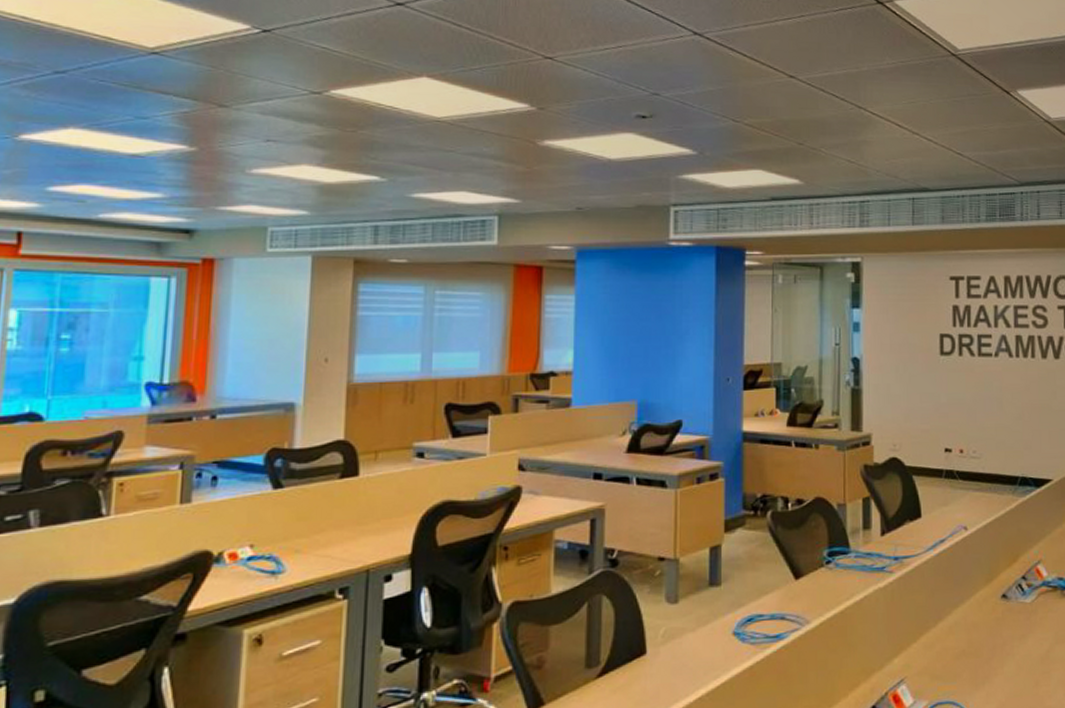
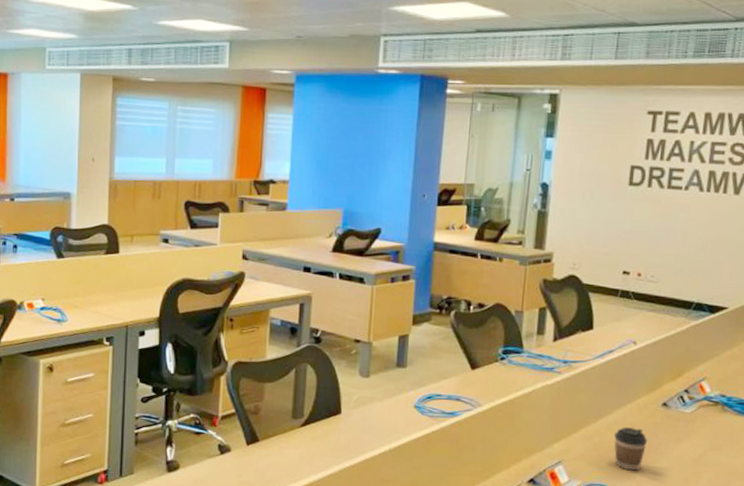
coffee cup: none [957,627,992,680] -> present [614,427,648,471]

